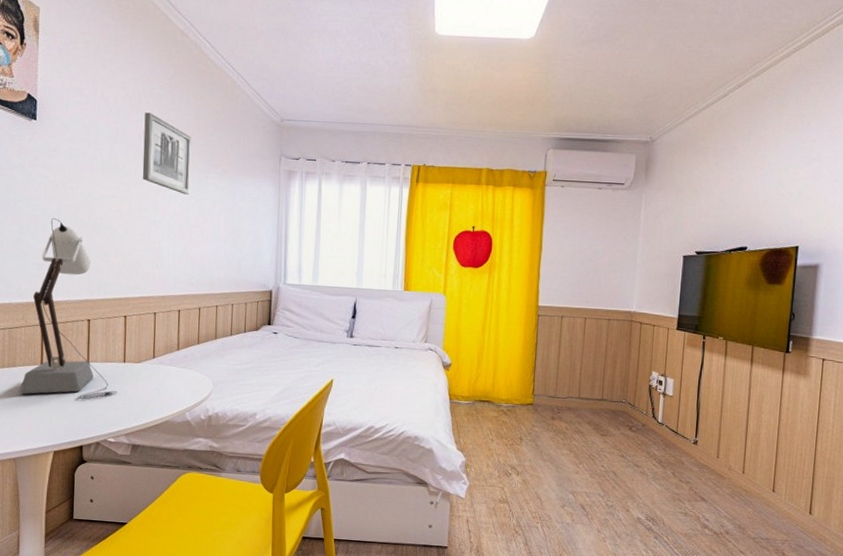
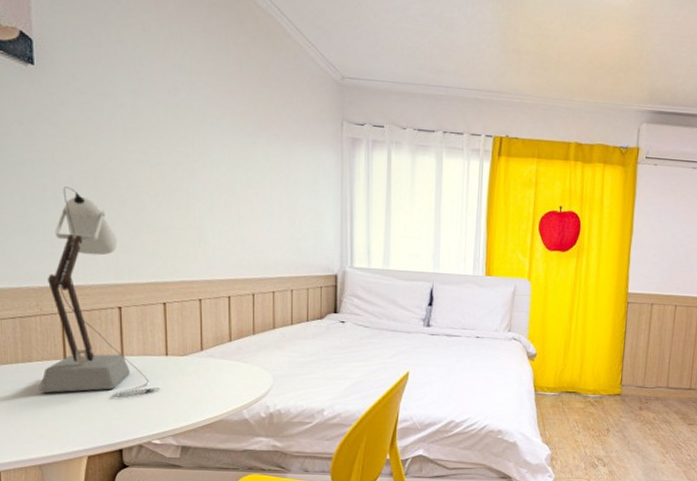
wall art: present [142,112,191,195] -> none [174,61,235,163]

